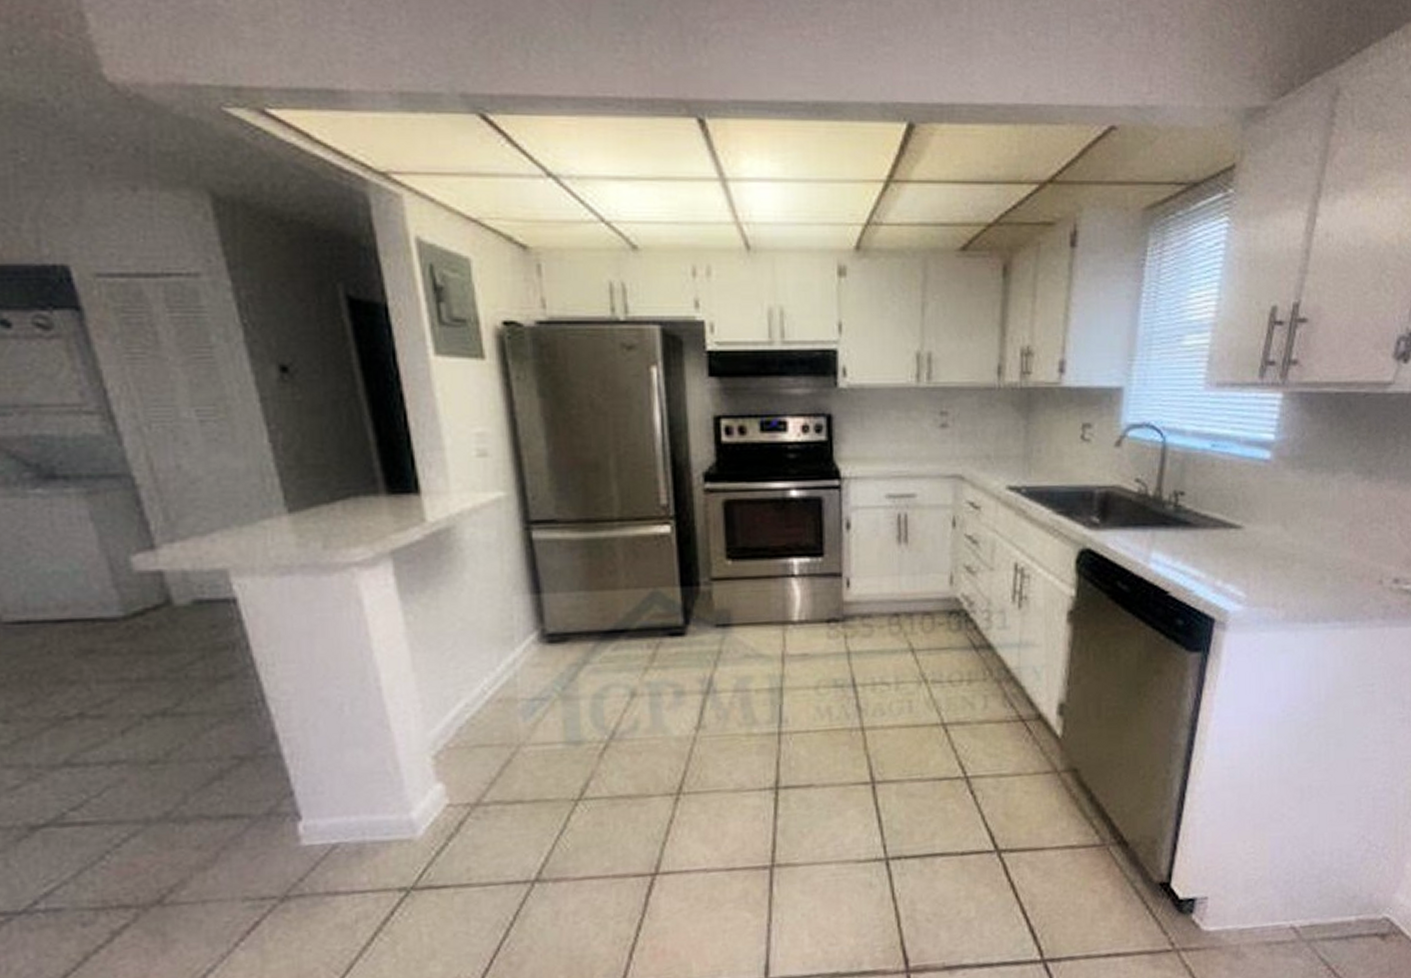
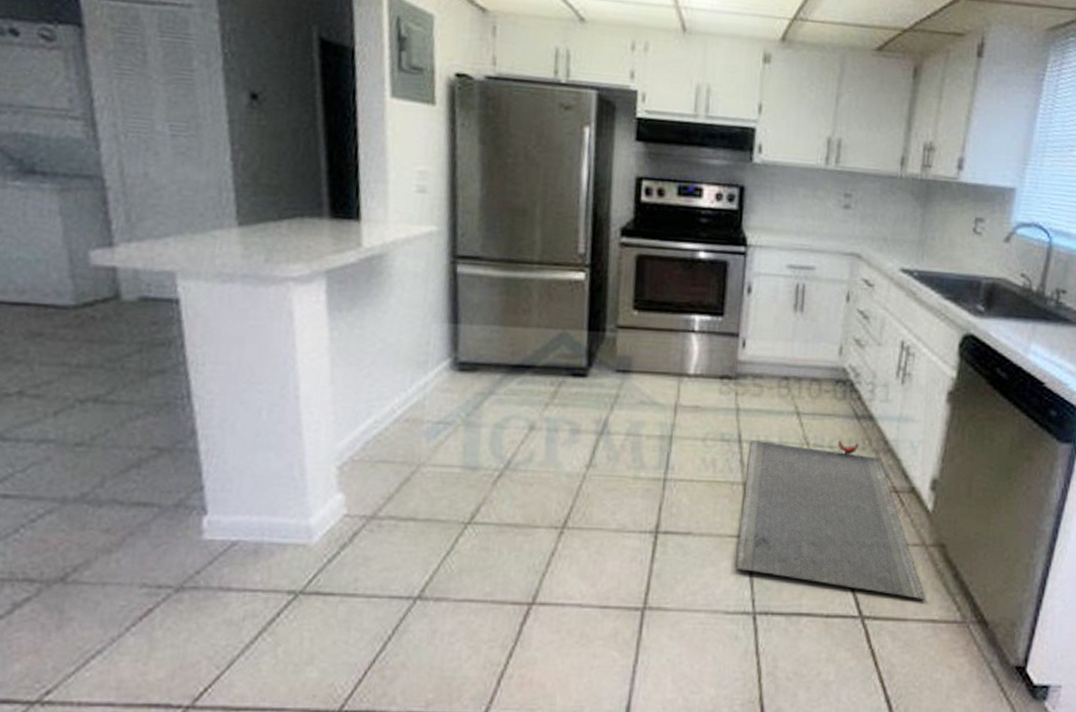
door mat: none [862,673,1061,827] -> present [736,439,925,599]

